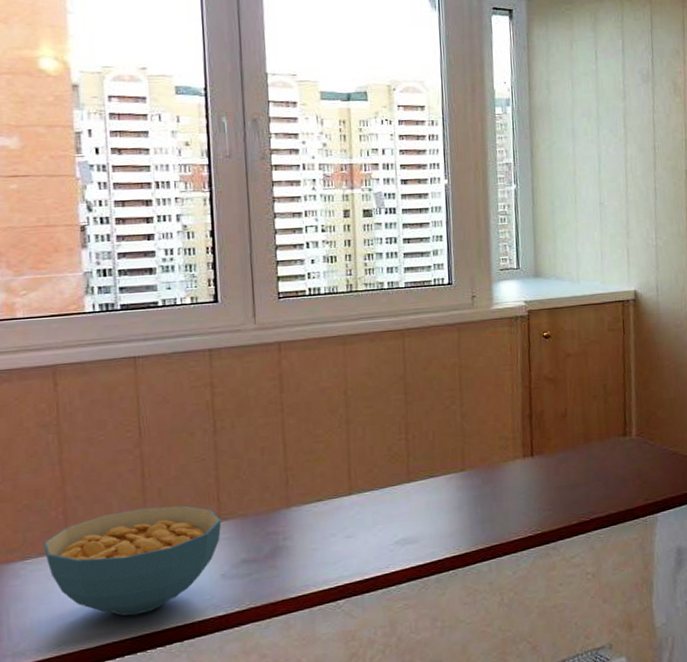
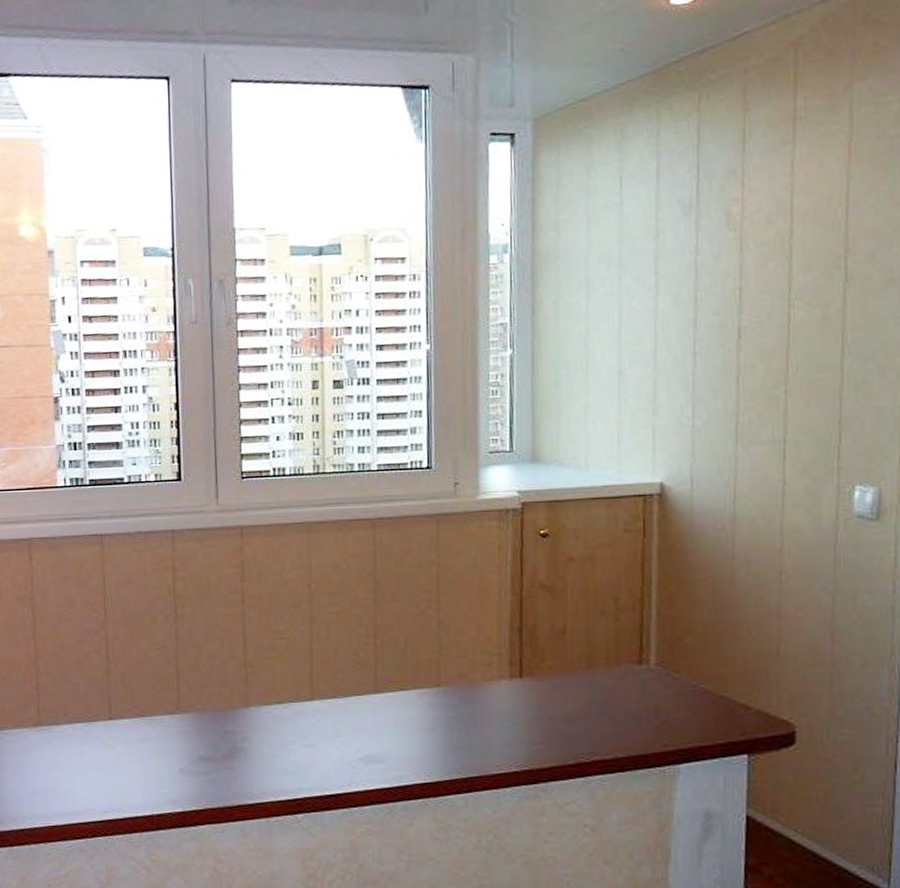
cereal bowl: present [44,505,222,616] -> none [19,691,181,799]

